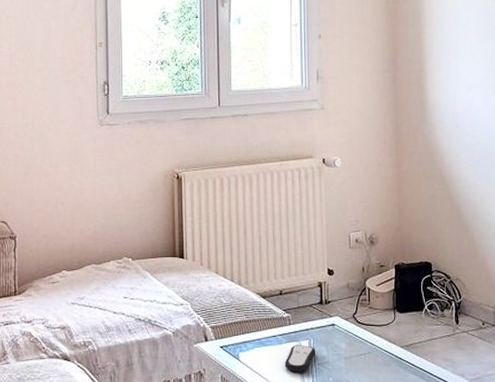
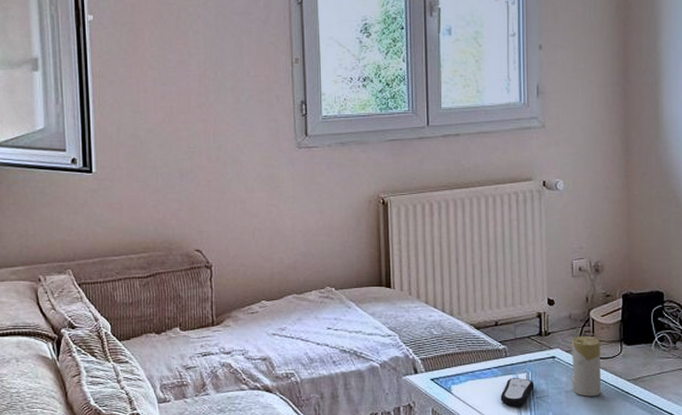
candle: none [350,304,377,363] -> present [571,335,601,397]

